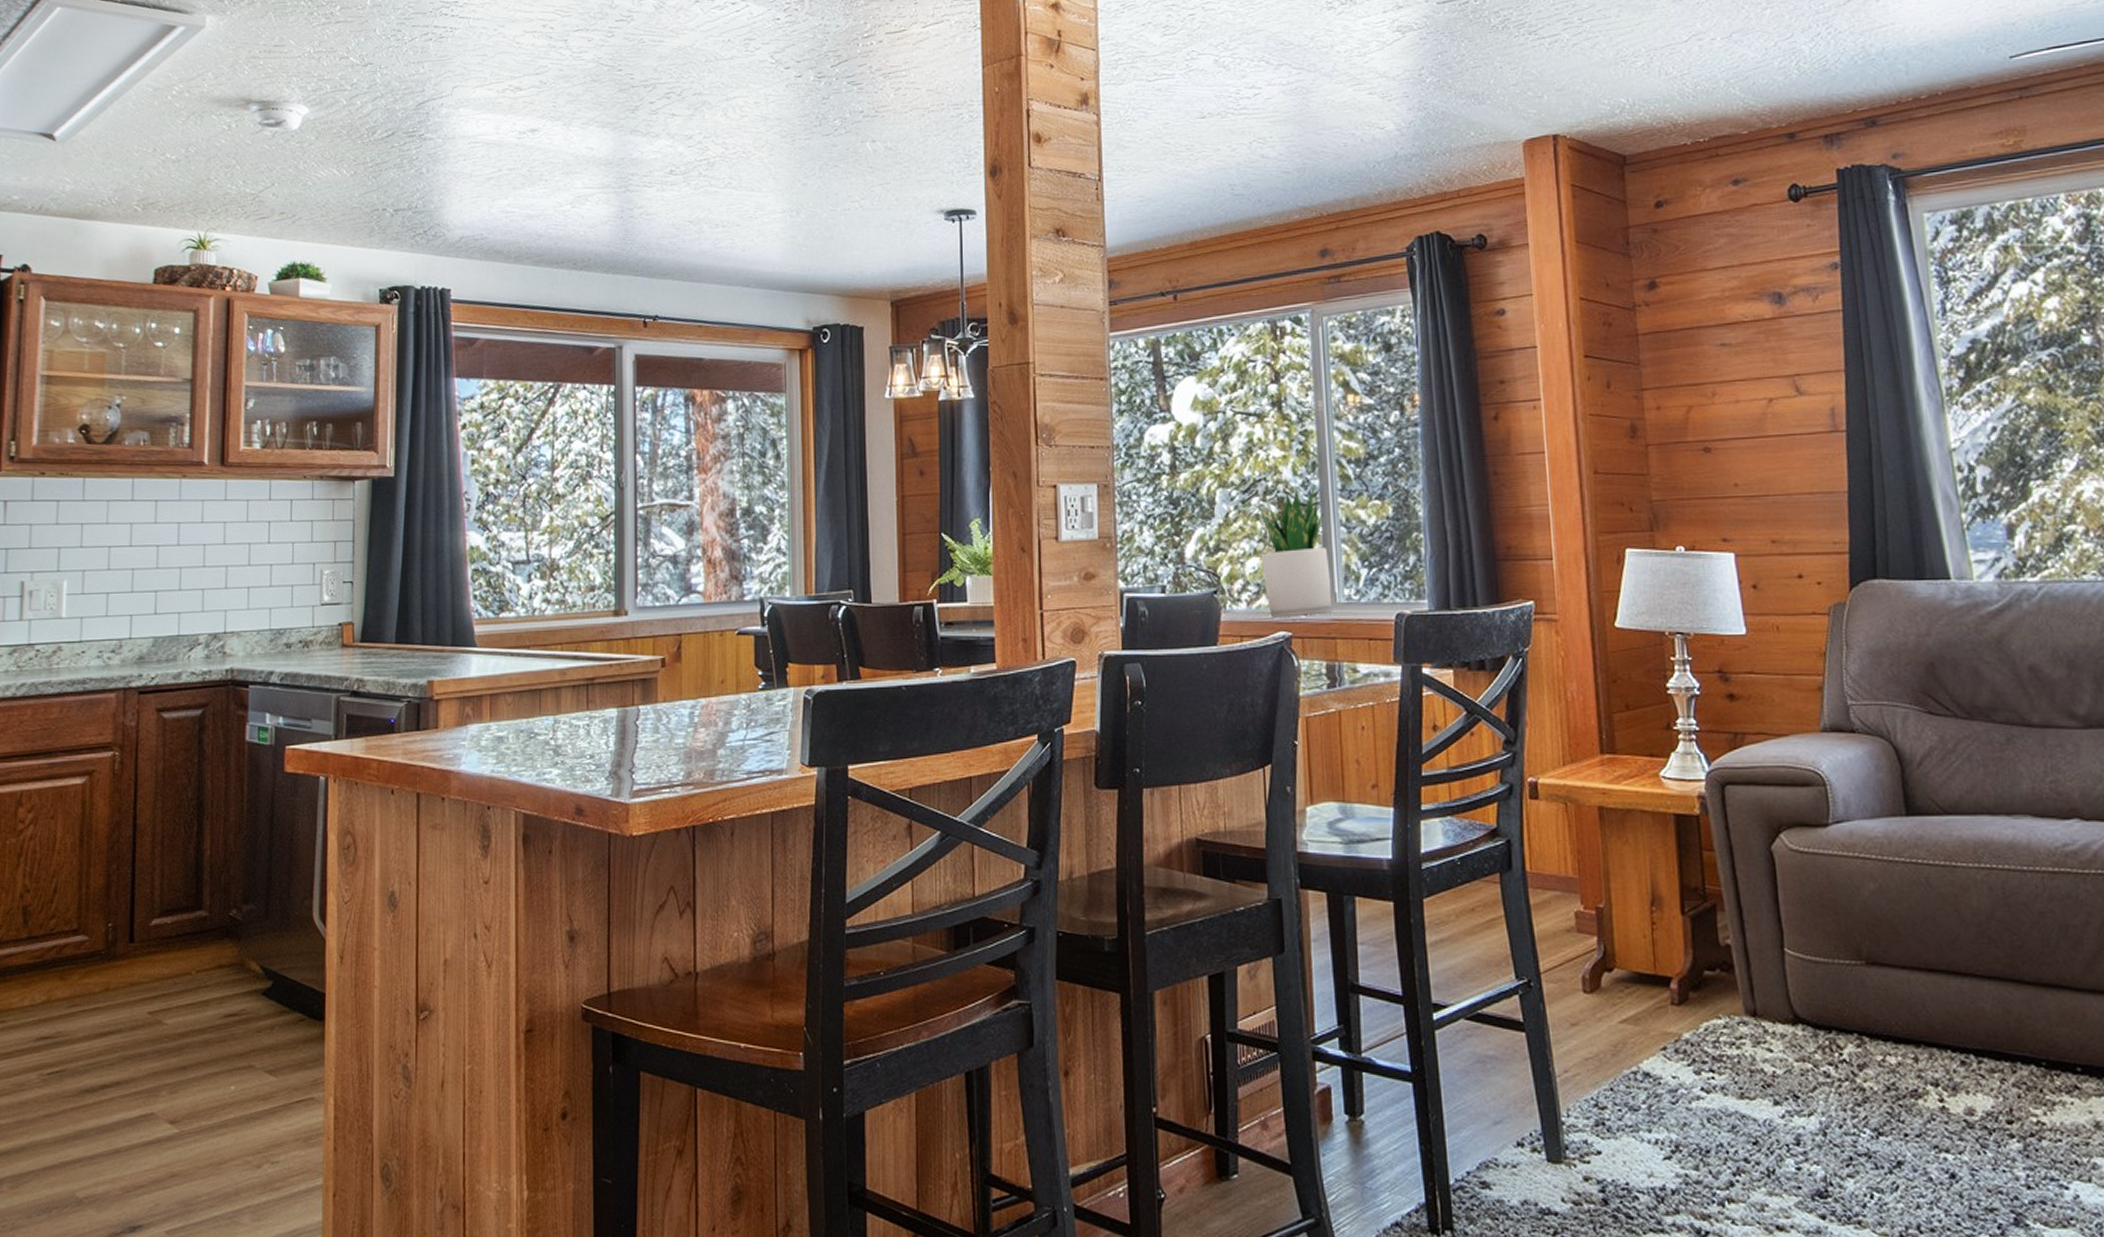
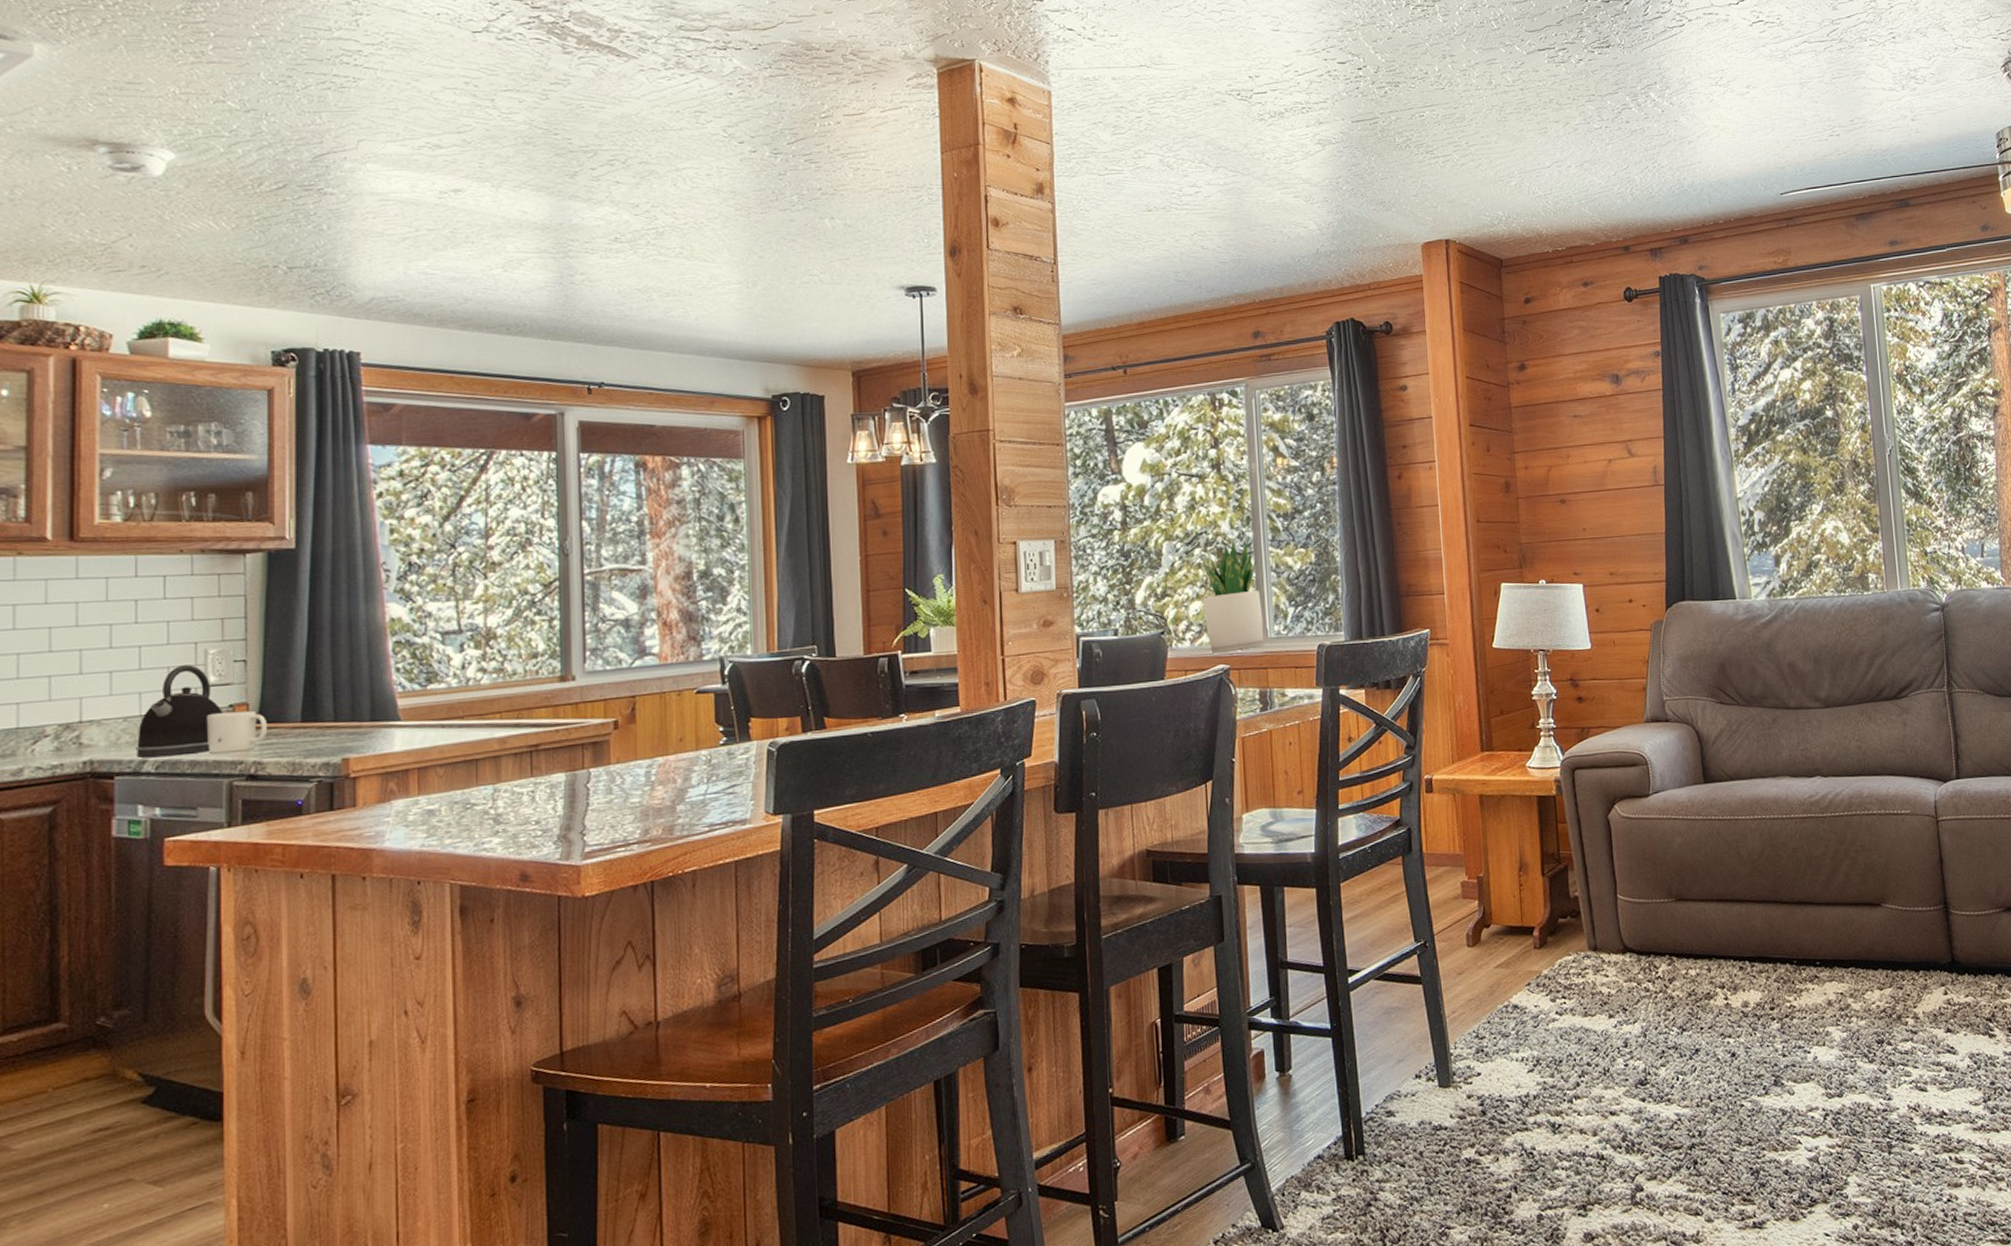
kettle: none [265,584,334,670] -> present [135,665,224,758]
mug: none [320,629,369,670] -> present [206,710,268,755]

